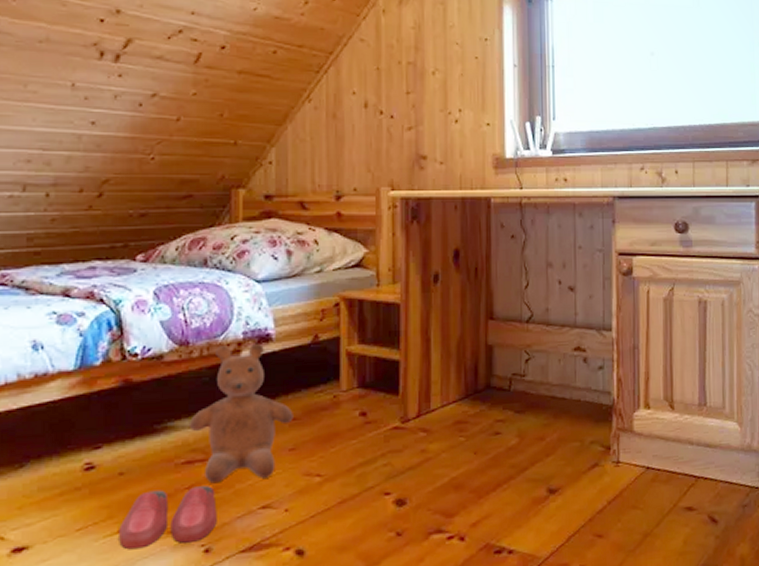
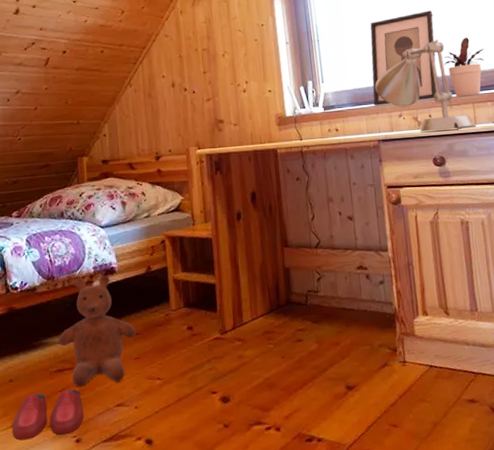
picture frame: none [612,43,693,155] -> present [370,10,437,107]
desk lamp: none [616,80,728,192] -> present [375,39,477,133]
potted plant: none [698,81,747,152] -> present [442,38,485,97]

